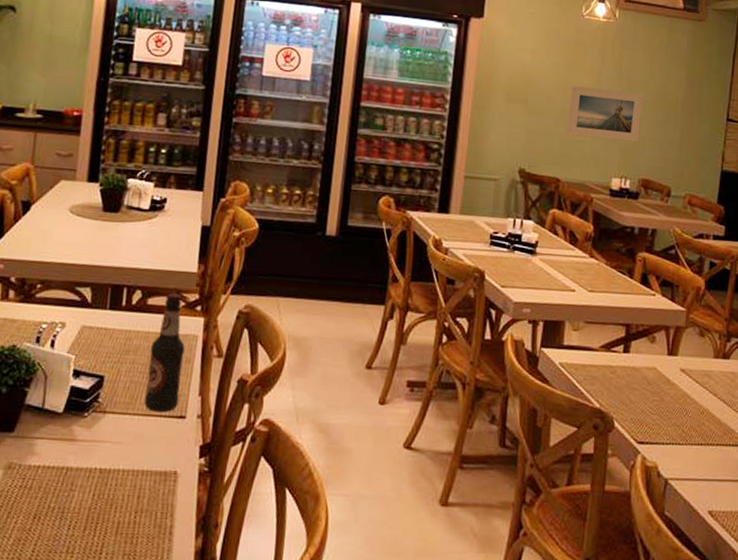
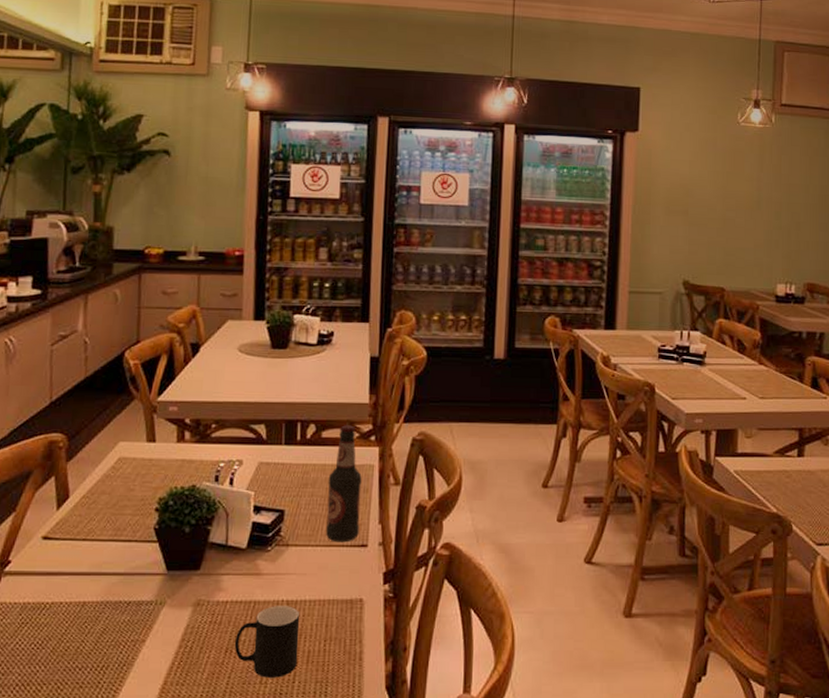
cup: none [42,473,112,548] -> present [234,606,300,678]
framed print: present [567,85,643,142] -> none [729,194,804,246]

